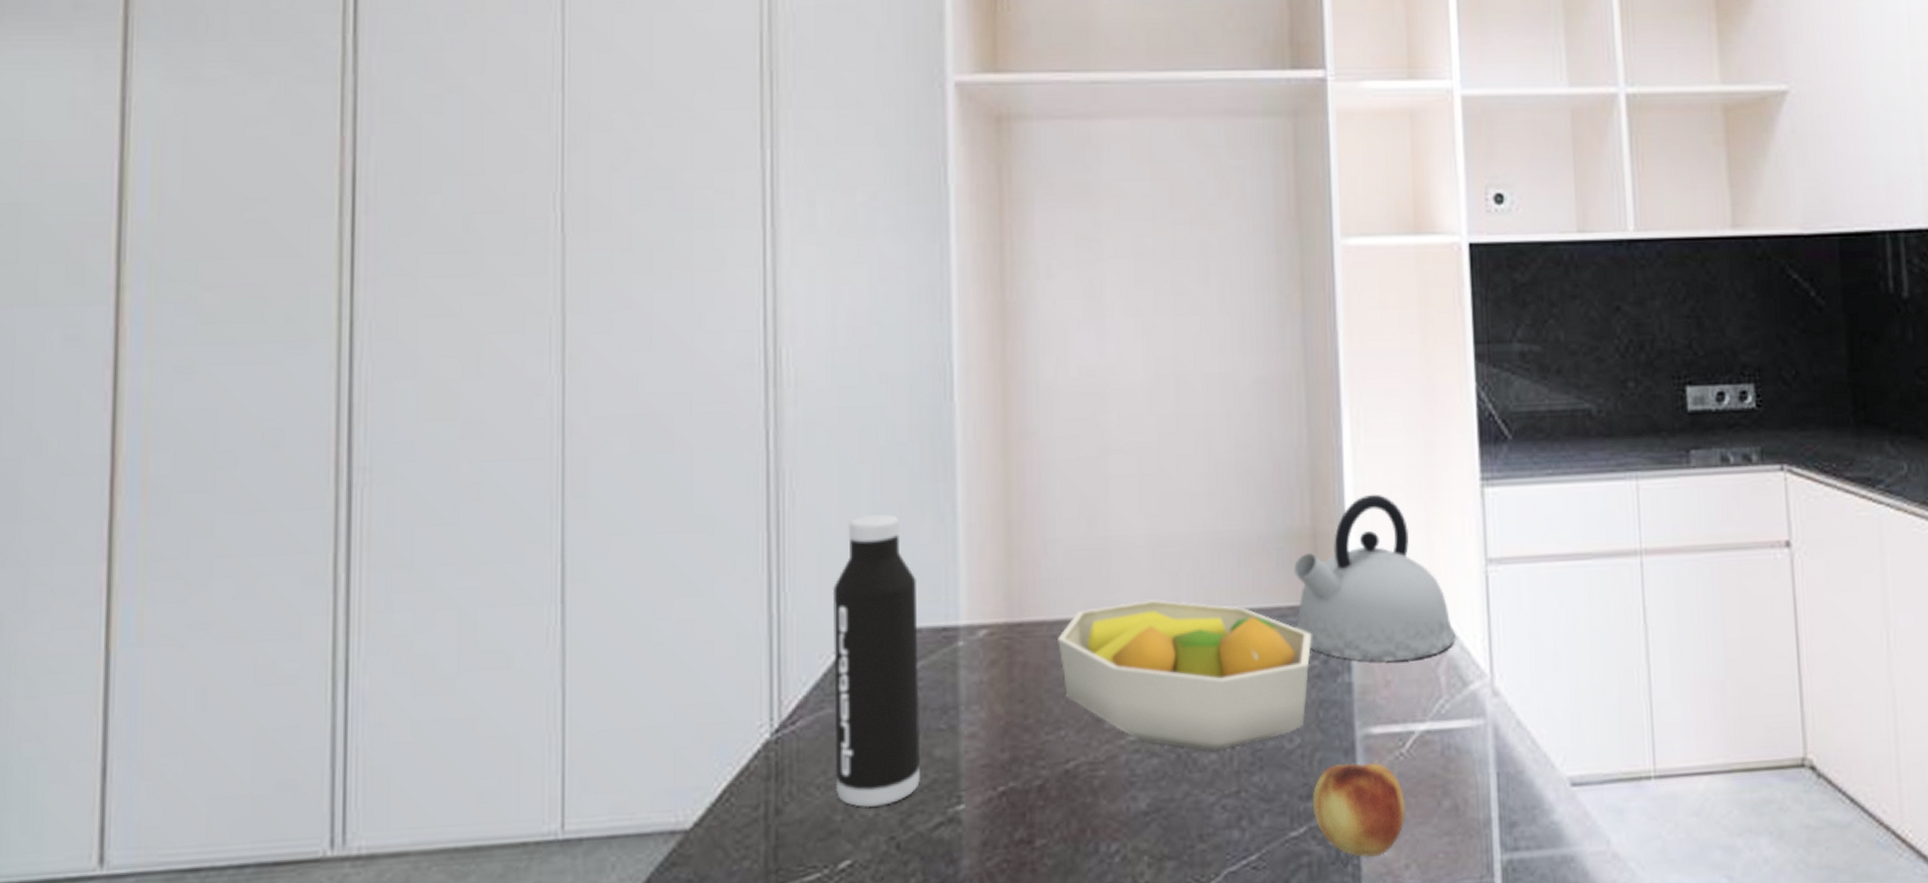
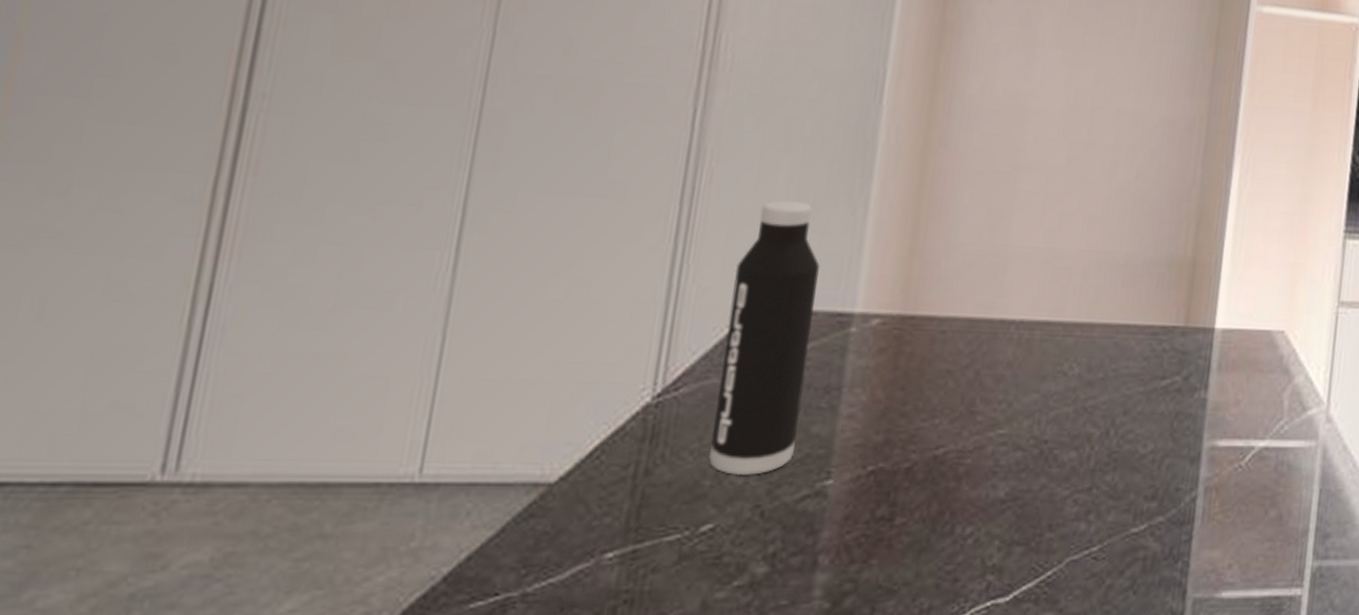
fruit bowl: present [1058,599,1312,752] -> none [944,307,1178,451]
kettle: present [1293,494,1455,663] -> none [1164,234,1303,385]
fruit: present [1312,762,1406,857] -> none [1155,470,1237,555]

